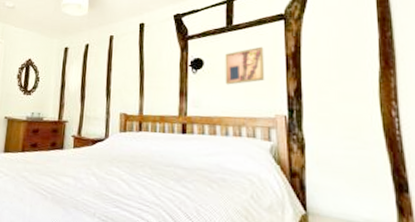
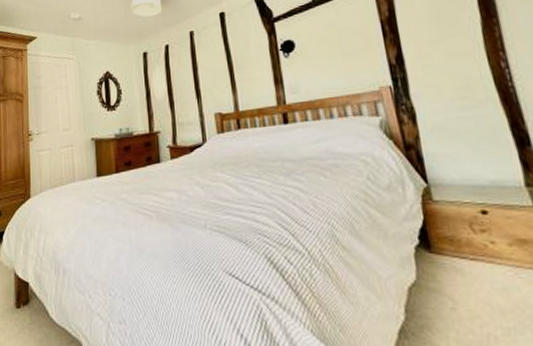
wall art: present [225,46,265,85] -> none [316,16,363,64]

